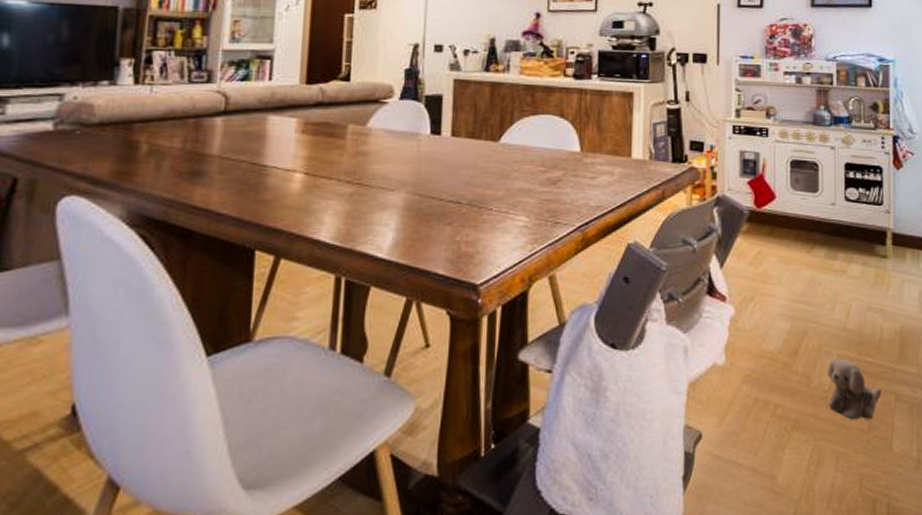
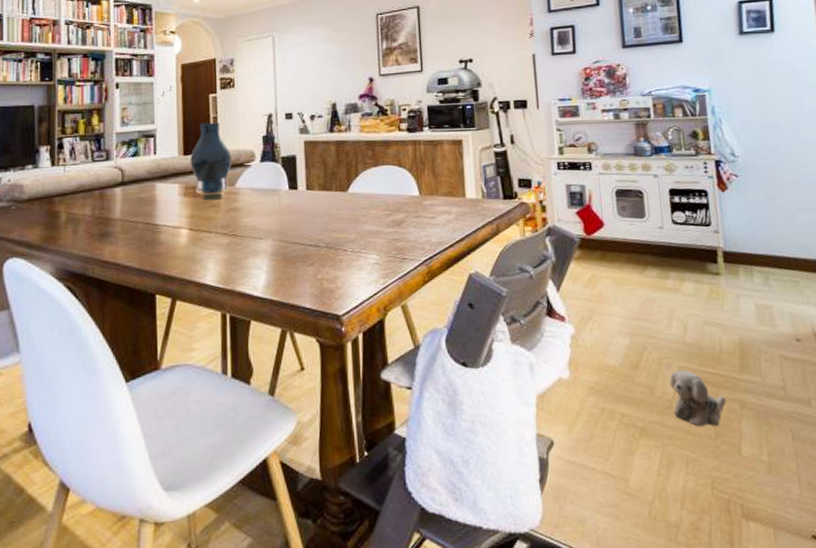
vase: none [313,47,366,141] -> present [190,122,232,201]

